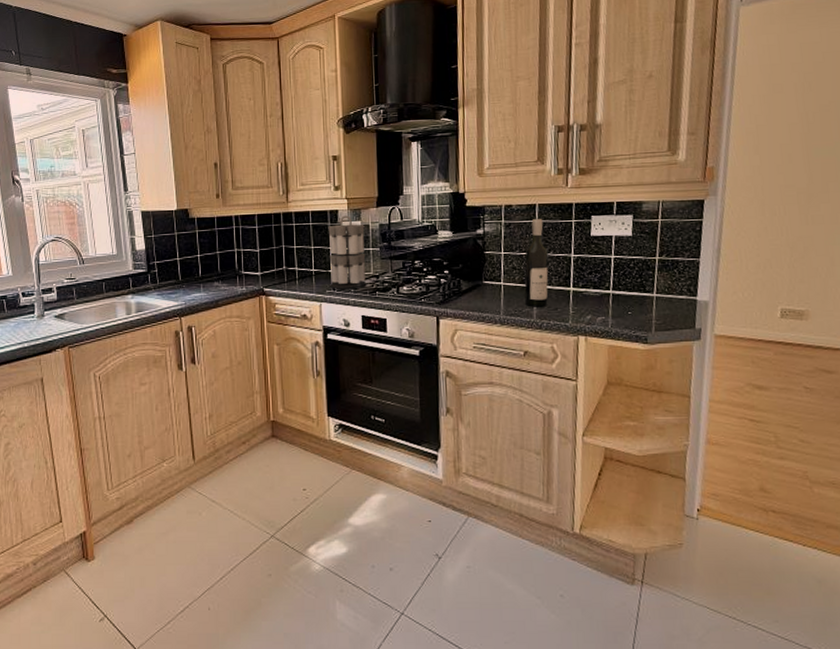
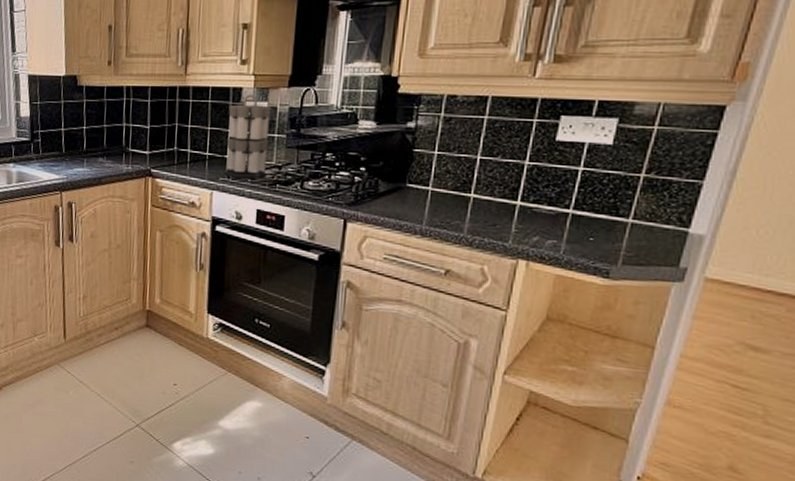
bottle: present [524,219,549,307] -> none [456,115,496,221]

